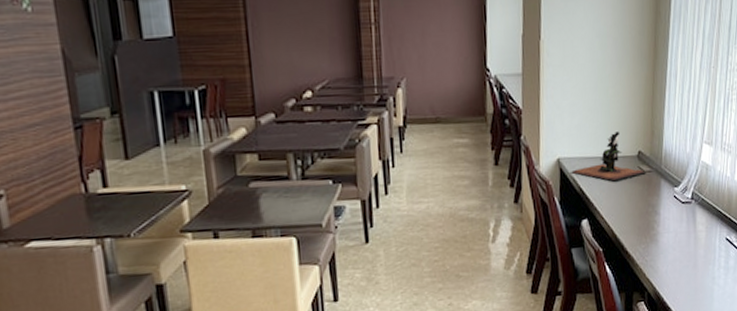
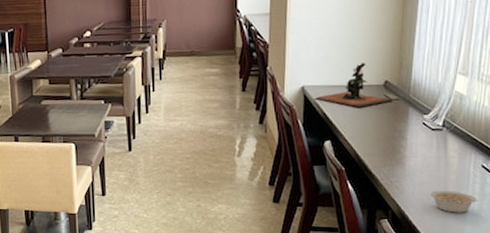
legume: none [681,266,724,290] -> present [430,190,479,213]

